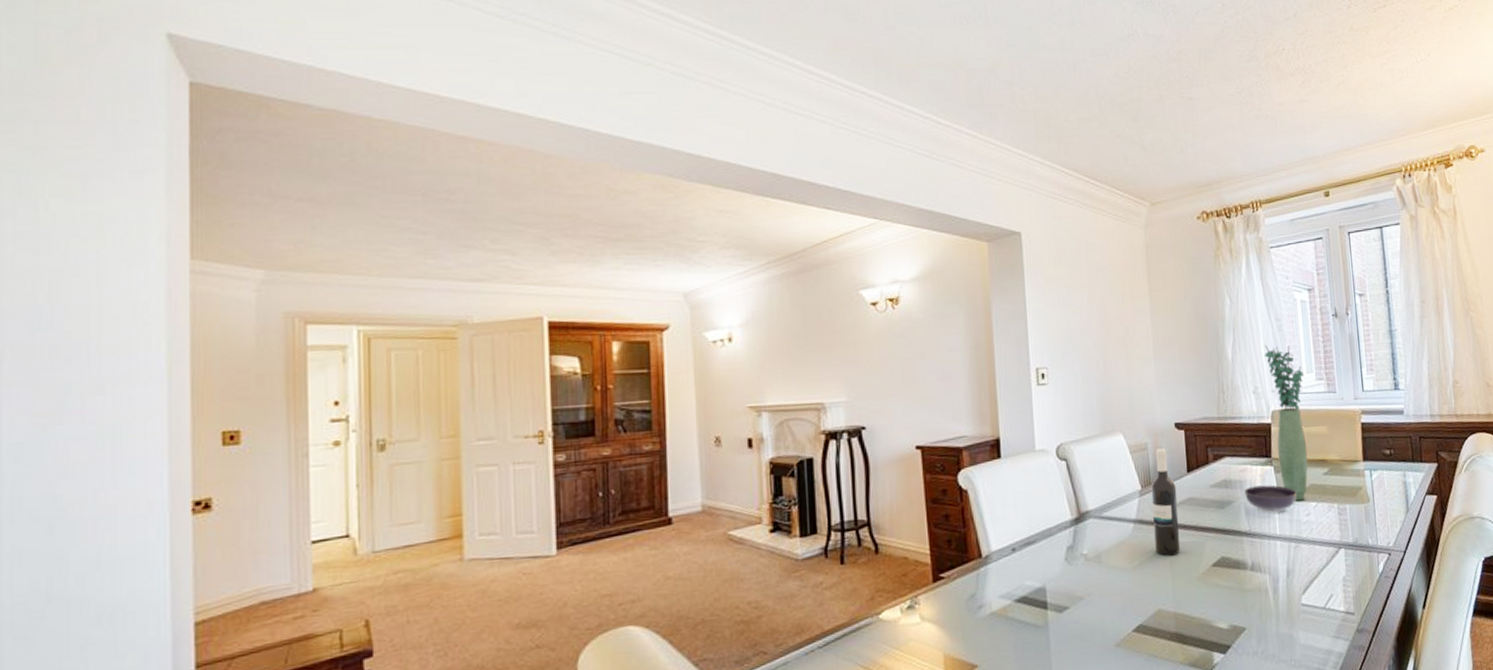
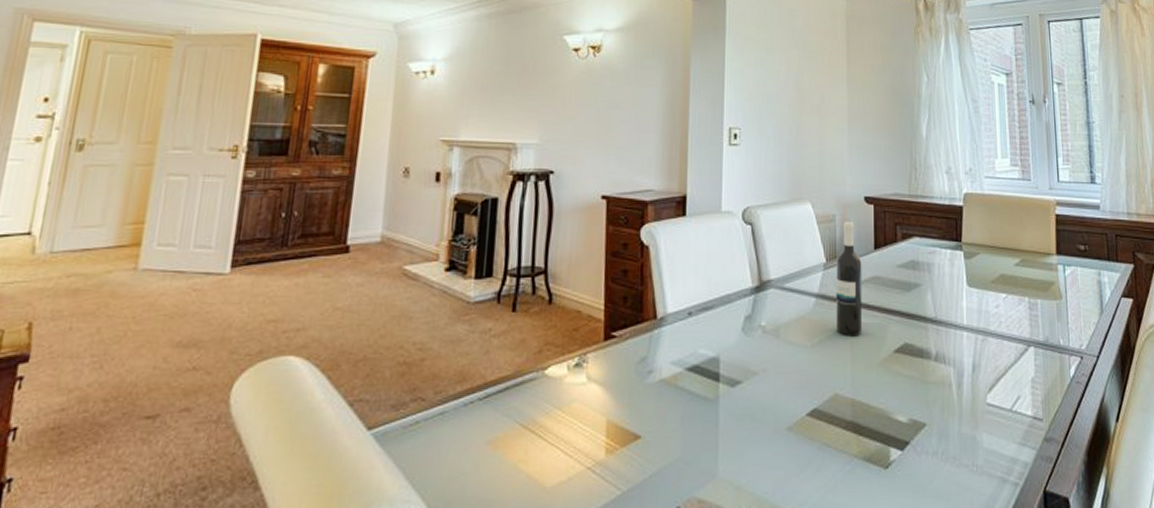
bowl: present [1244,485,1297,514] -> none [932,270,987,301]
vase: present [1264,345,1308,501] -> none [959,125,999,291]

